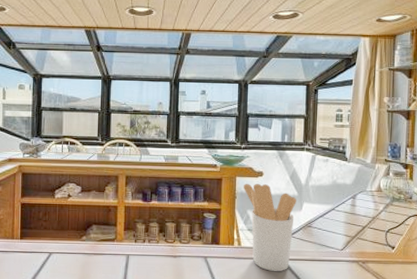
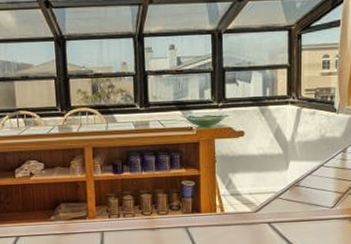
utensil holder: present [244,183,296,272] -> none [224,144,282,236]

